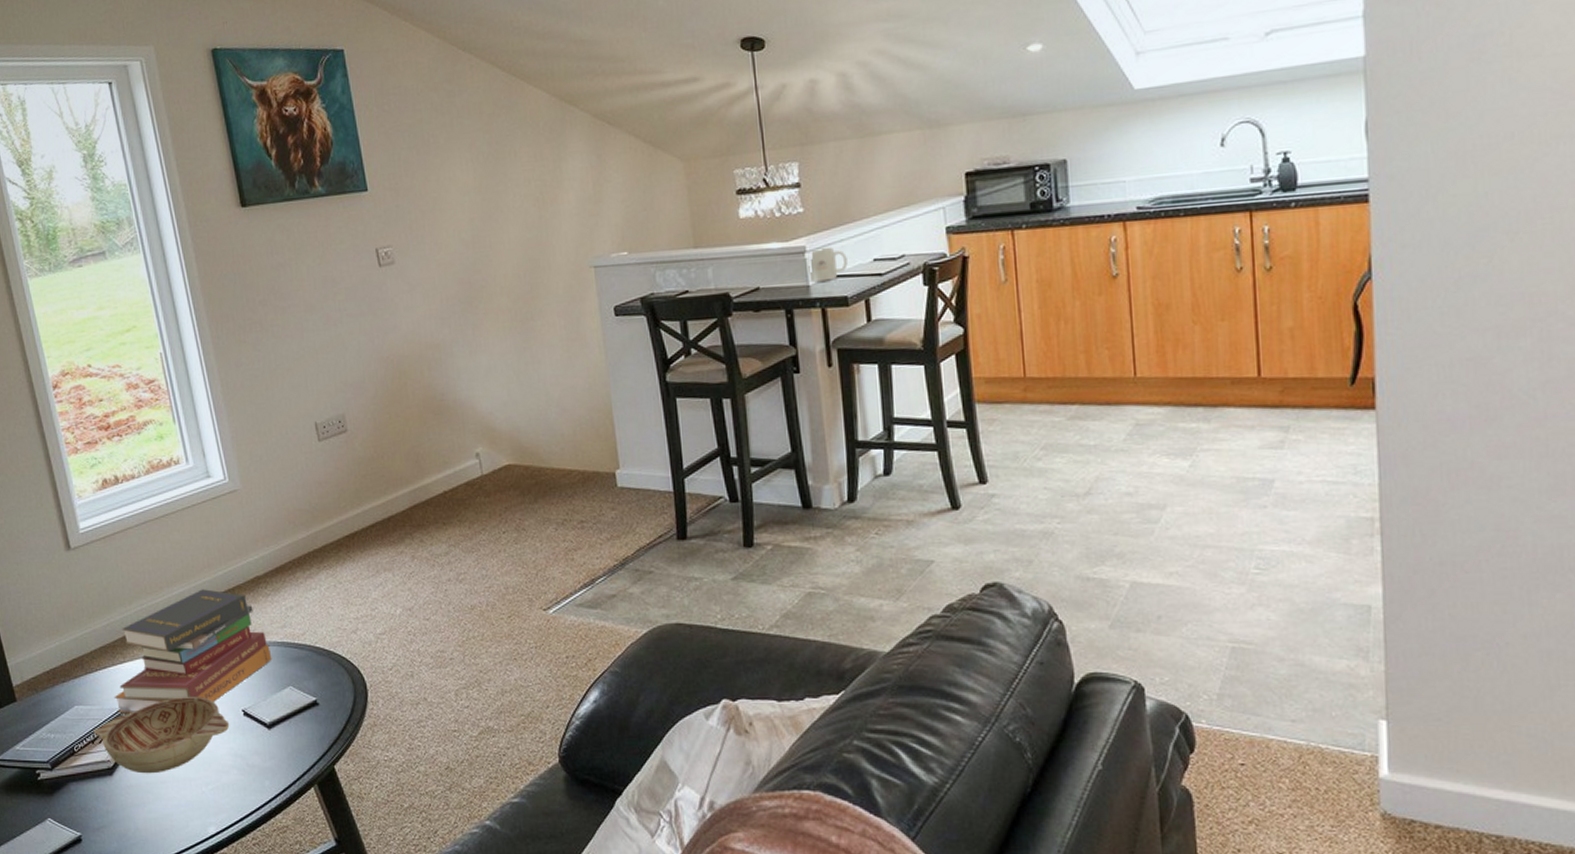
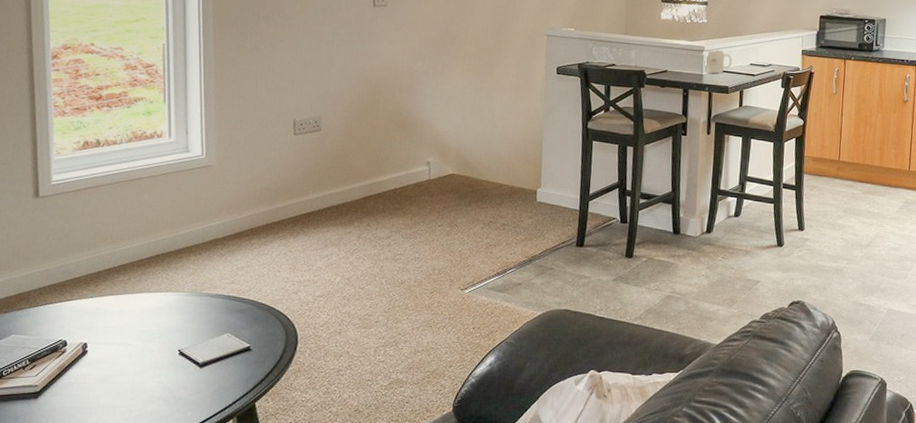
decorative bowl: present [93,697,230,774] -> none [26,334,164,400]
books: present [114,589,272,714] -> none [54,244,216,346]

